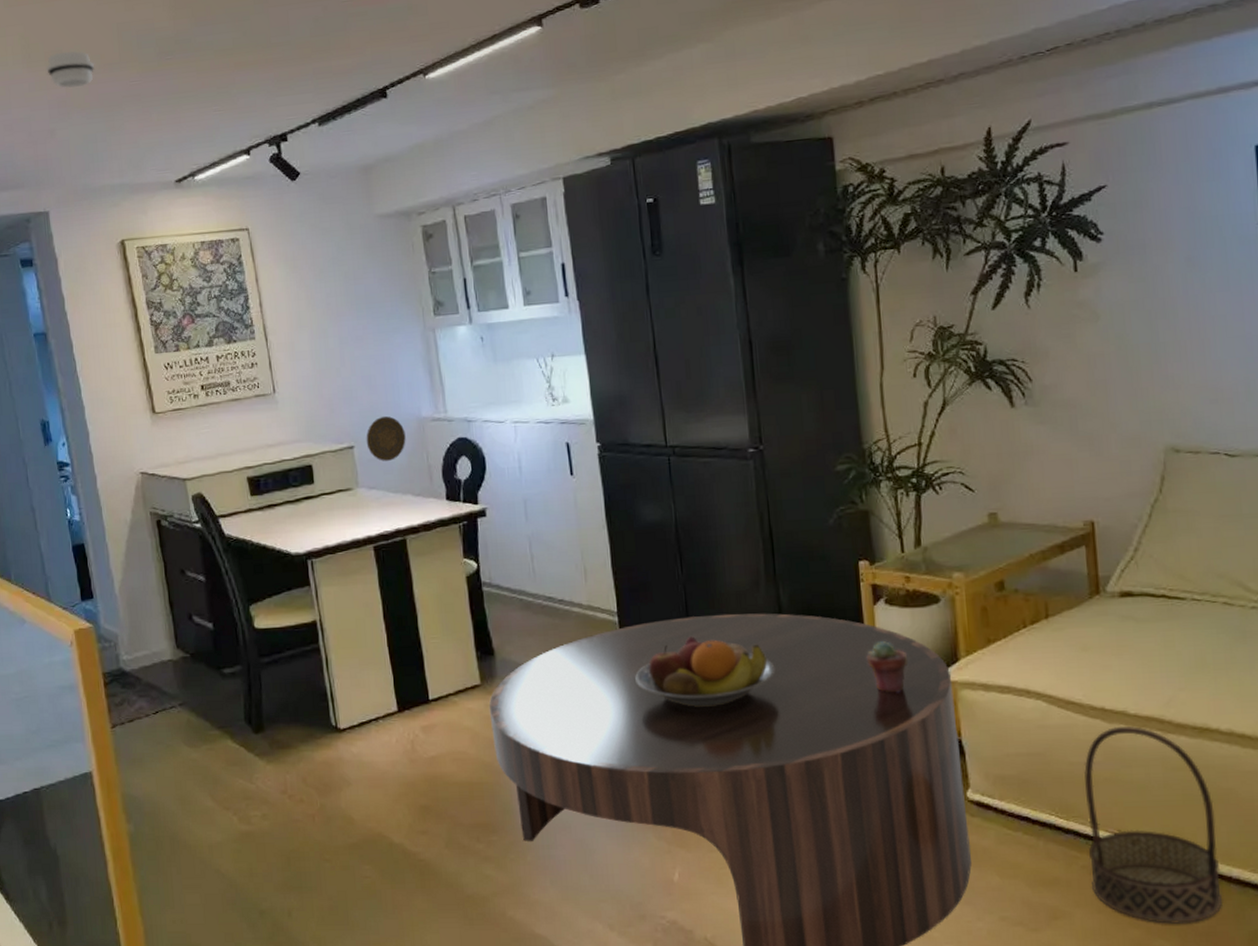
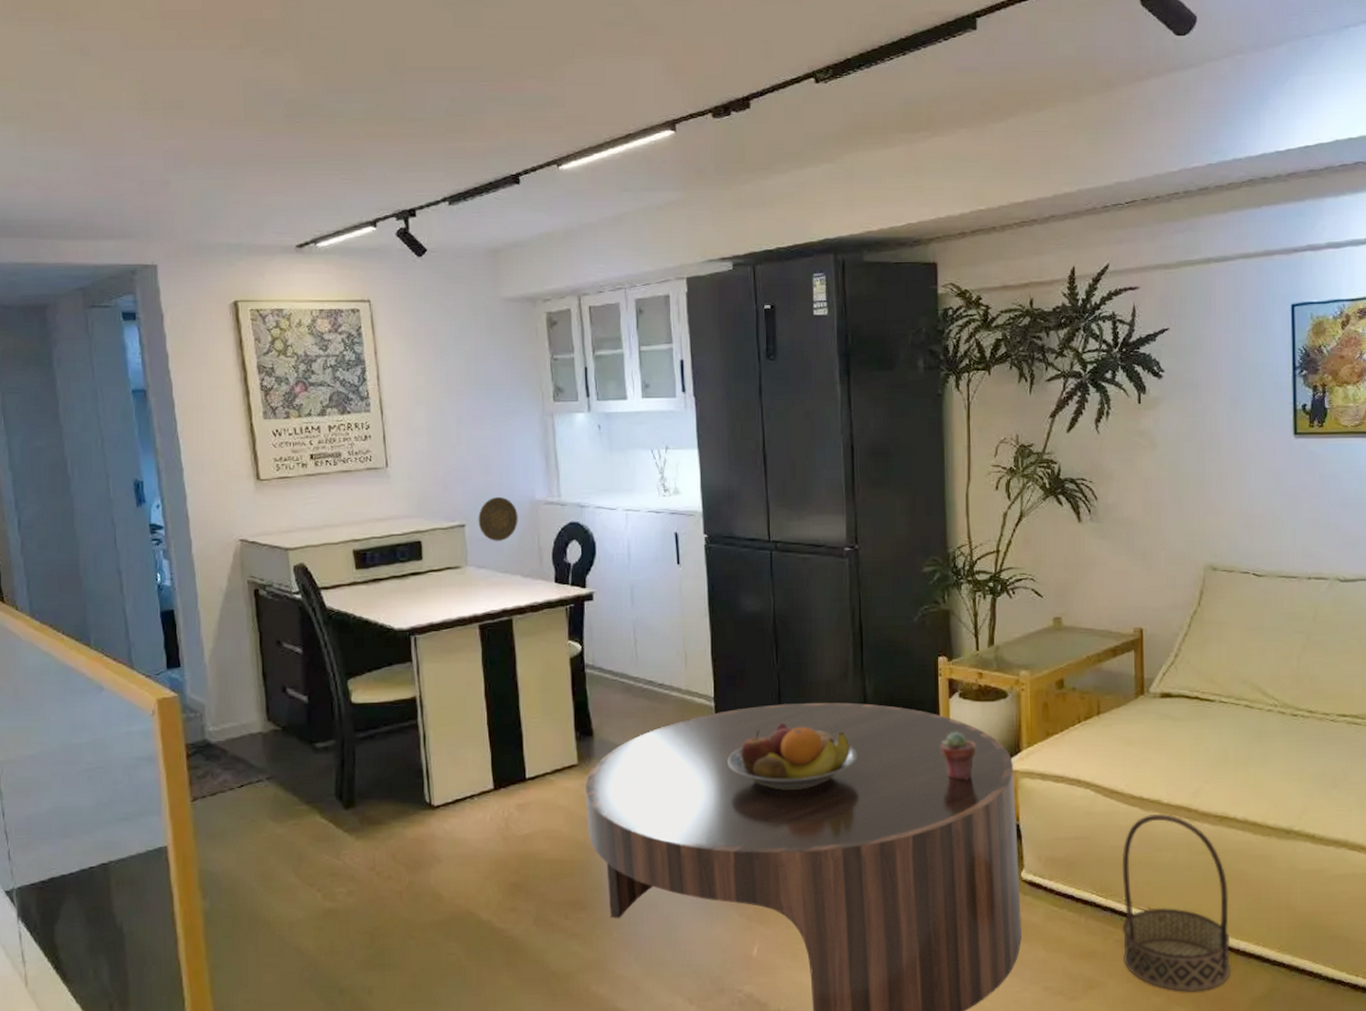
smoke detector: present [46,51,95,88] -> none [164,102,217,141]

